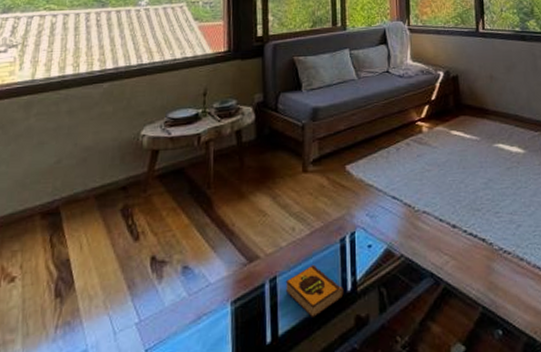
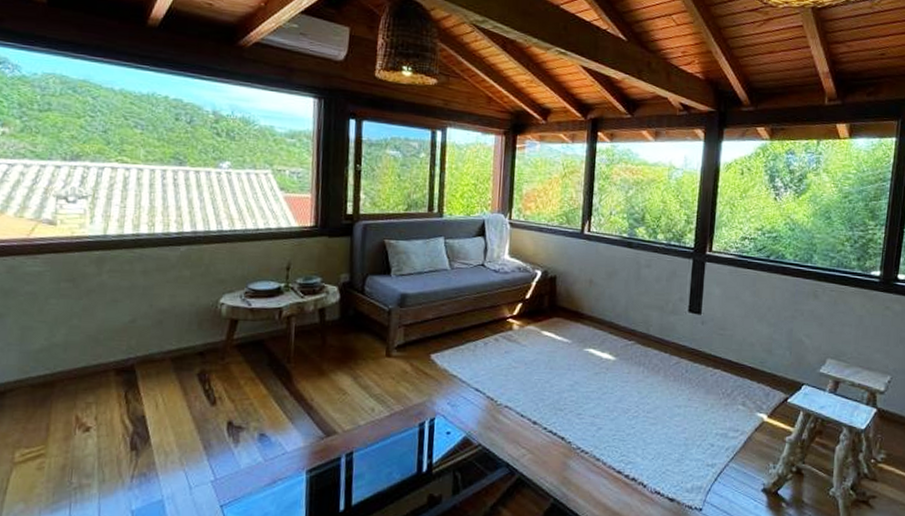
hardback book: present [285,264,344,319] -> none [361,444,419,493]

